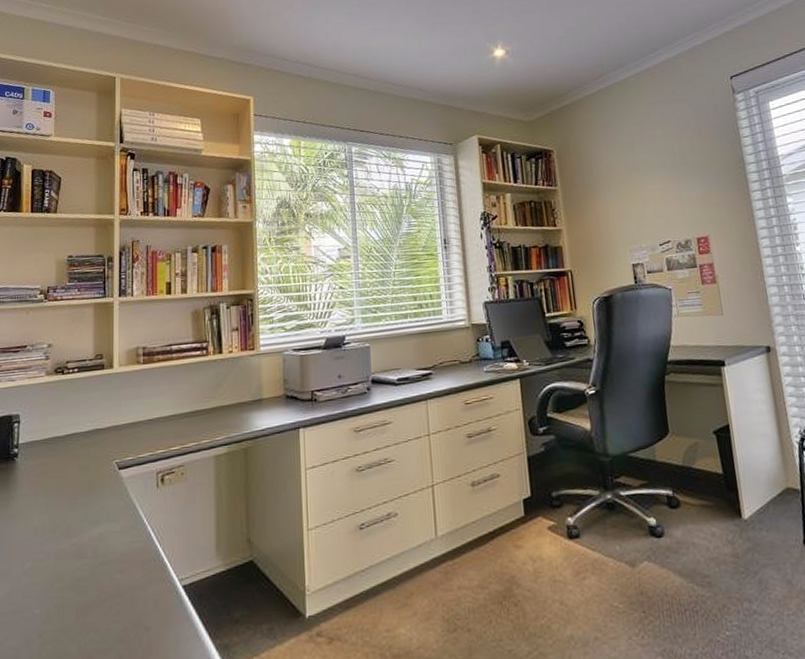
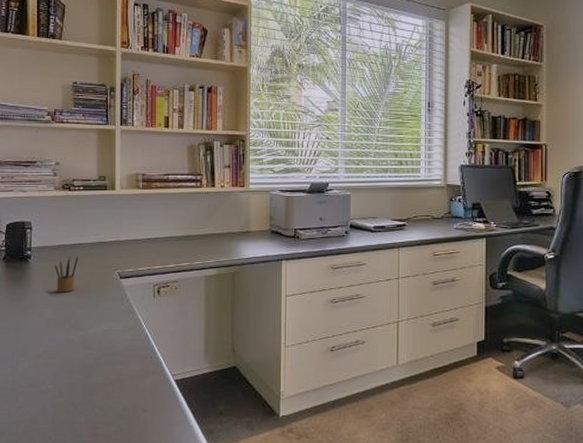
pencil box: none [44,448,73,494] -> present [54,256,79,293]

